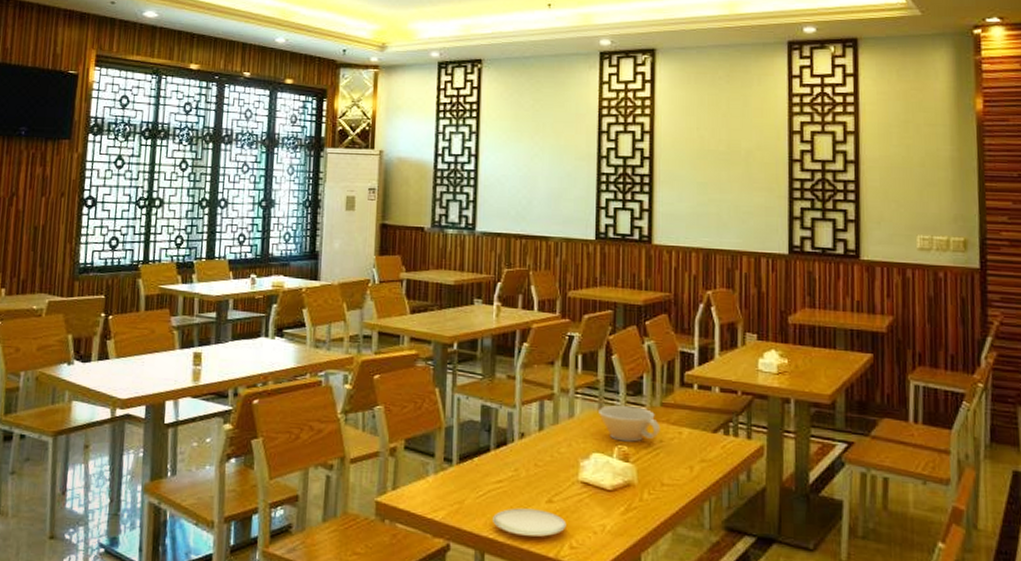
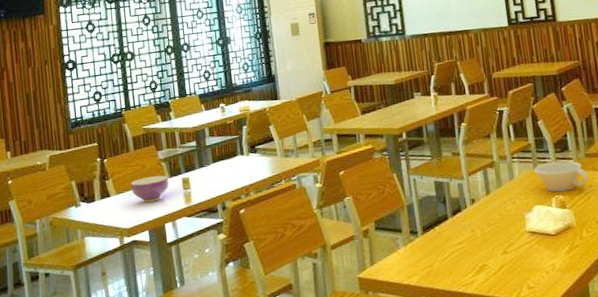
bowl: none [133,344,179,374] -> present [130,175,169,203]
plate: present [493,508,567,538] -> none [459,260,522,286]

